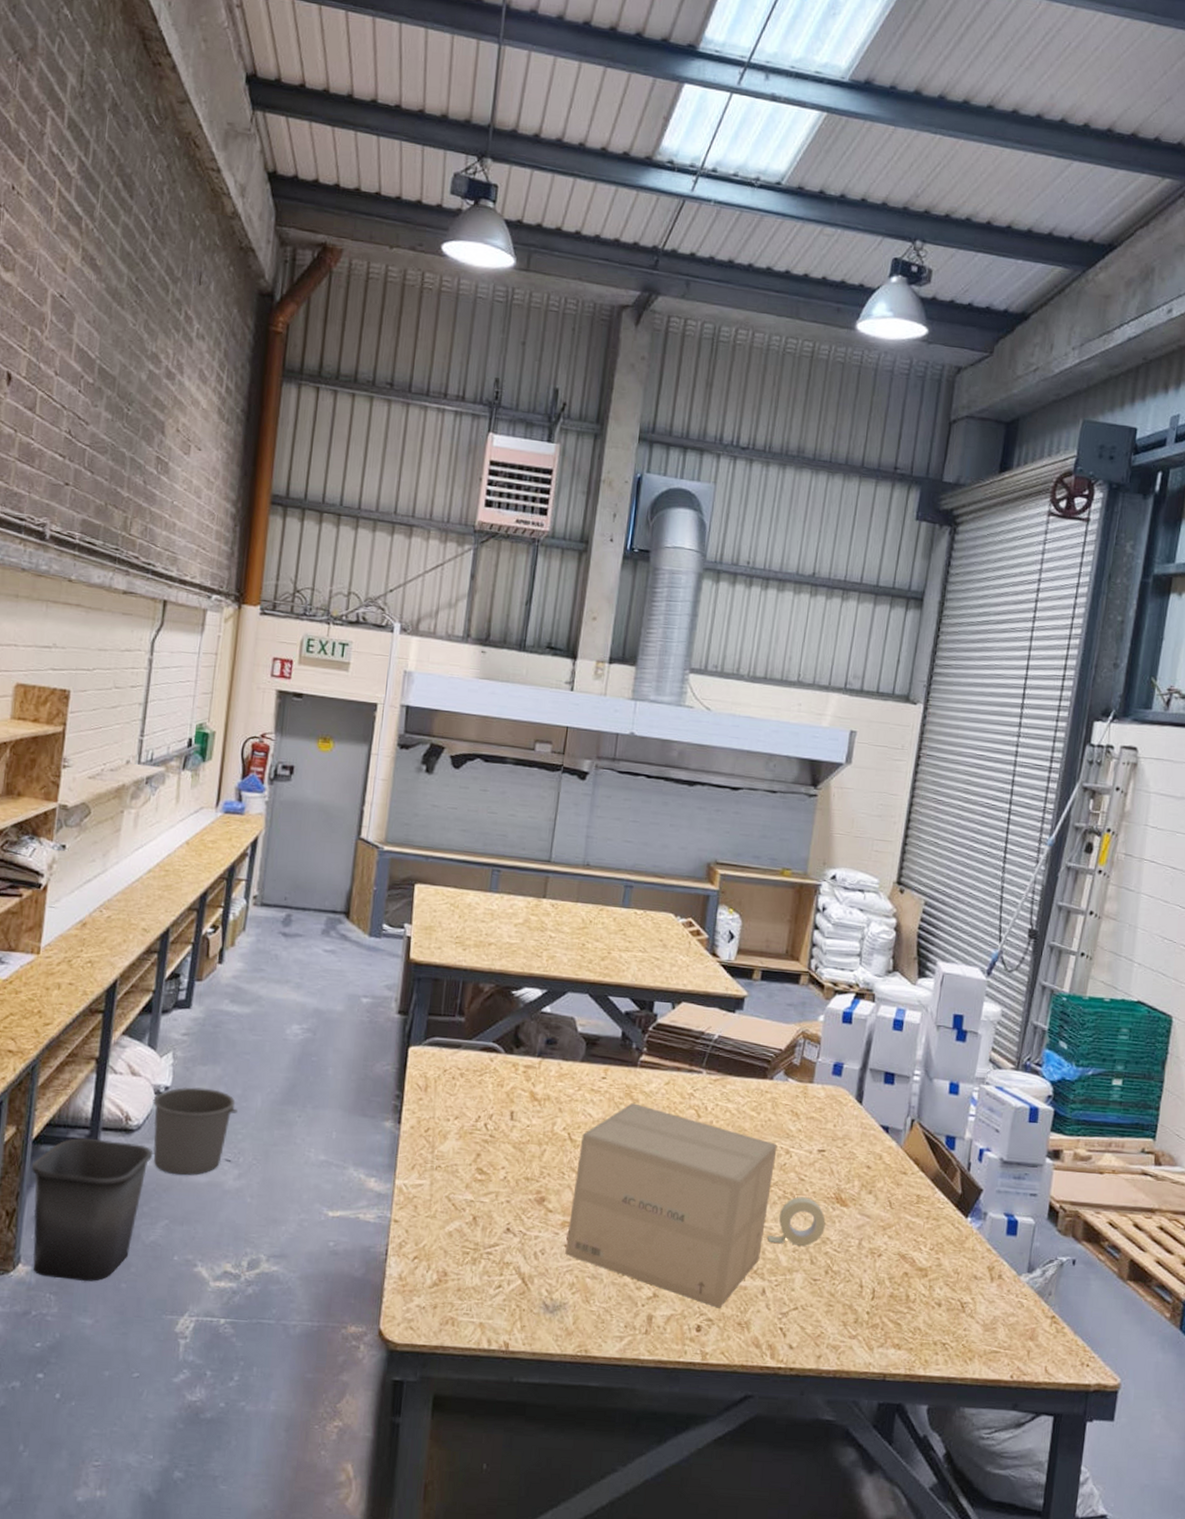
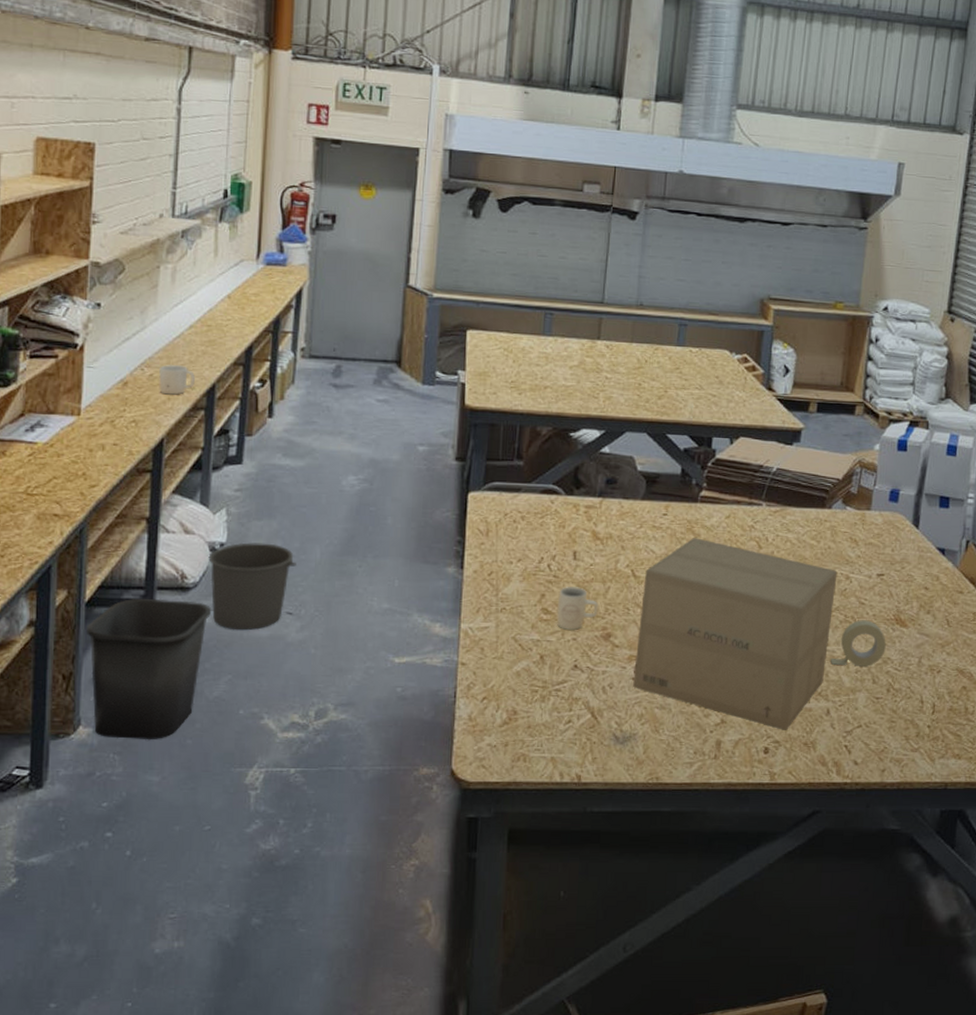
mug: none [115,907,151,938] -> present [159,365,195,395]
mug: none [491,1147,534,1192] -> present [556,587,599,630]

